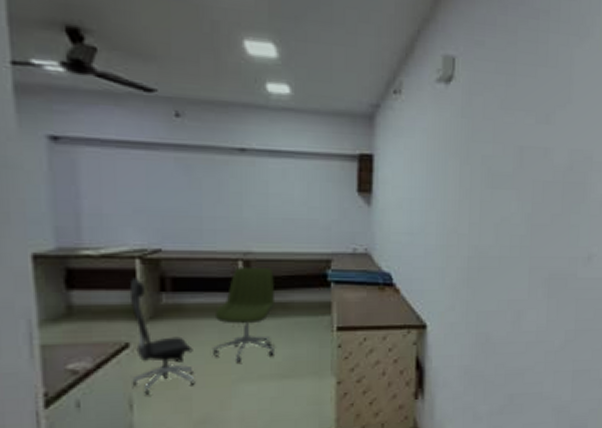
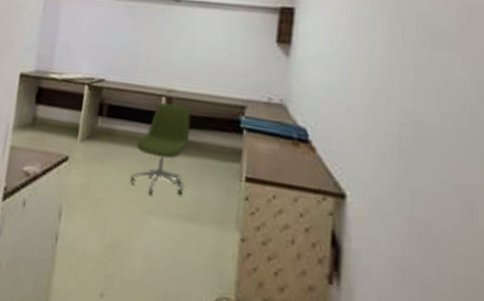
office chair: present [129,277,195,395] -> none [64,100,115,209]

